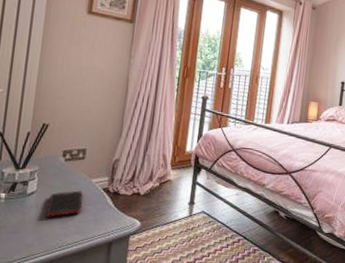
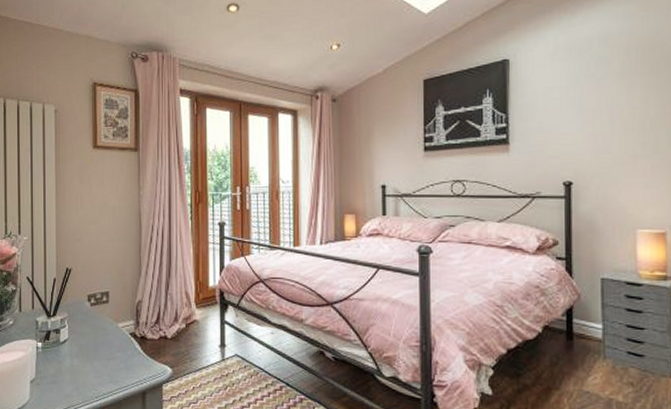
cell phone: present [45,190,83,218] -> none [79,336,113,366]

